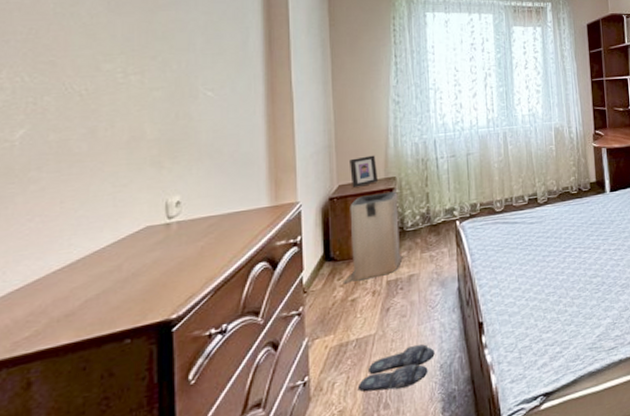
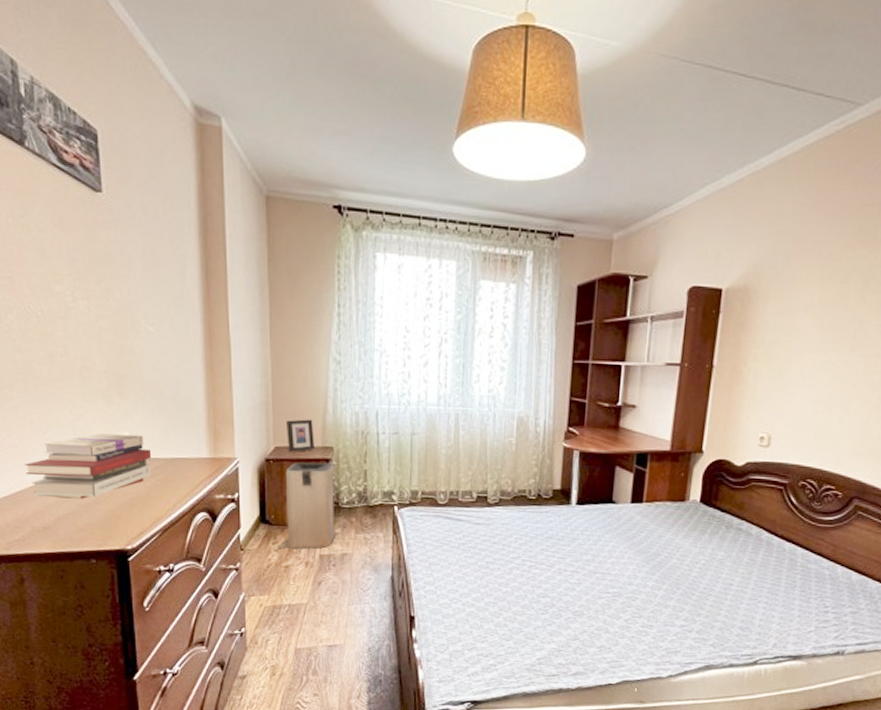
books: none [47,196,206,281] -> present [24,433,152,499]
slippers: present [359,344,435,391] -> none [290,623,364,660]

